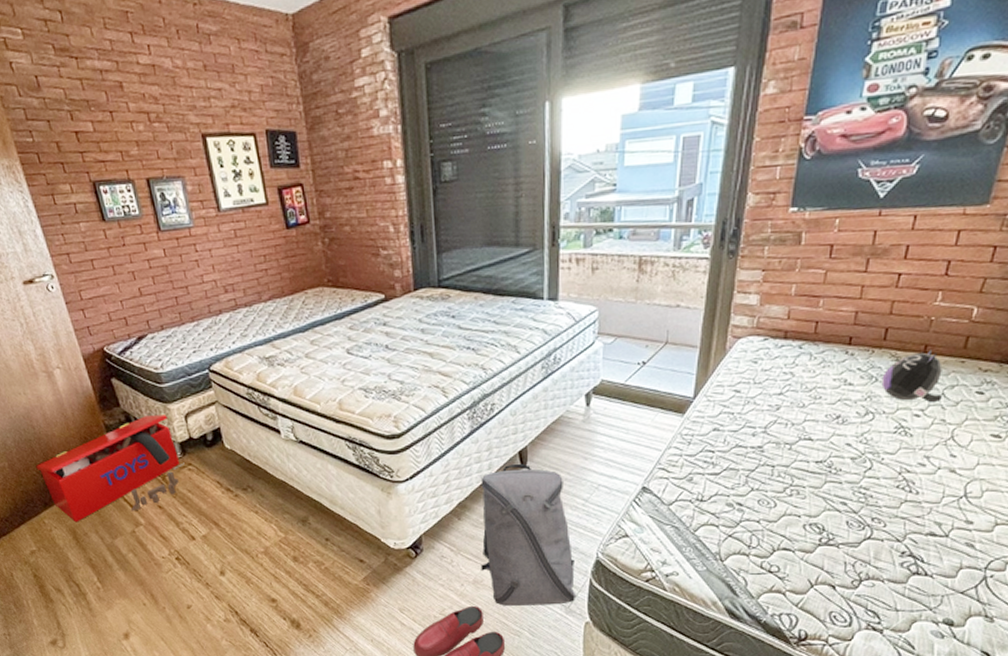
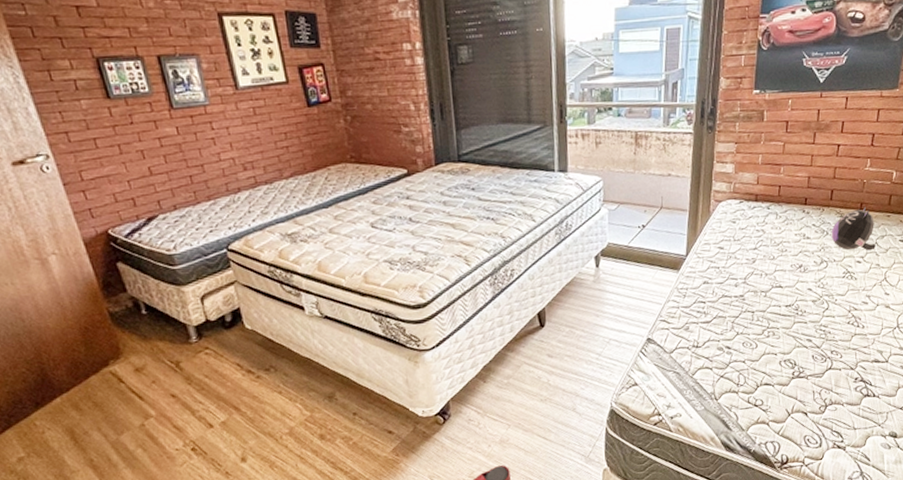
toy: present [36,415,185,523] -> none [25,298,201,421]
backpack: present [480,463,577,606] -> none [503,324,595,462]

